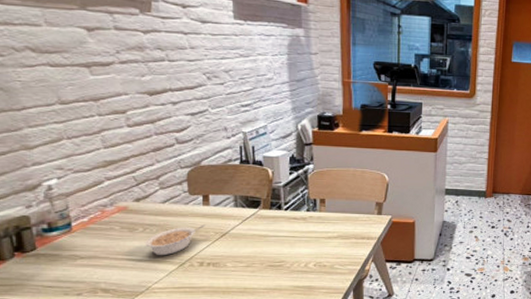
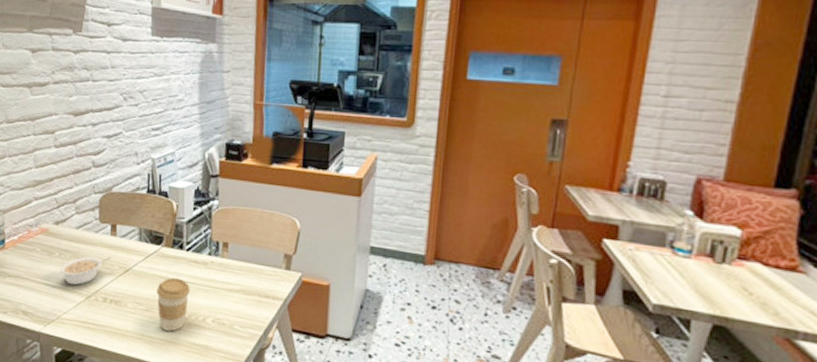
coffee cup: none [257,235,291,281] -> present [156,277,190,332]

